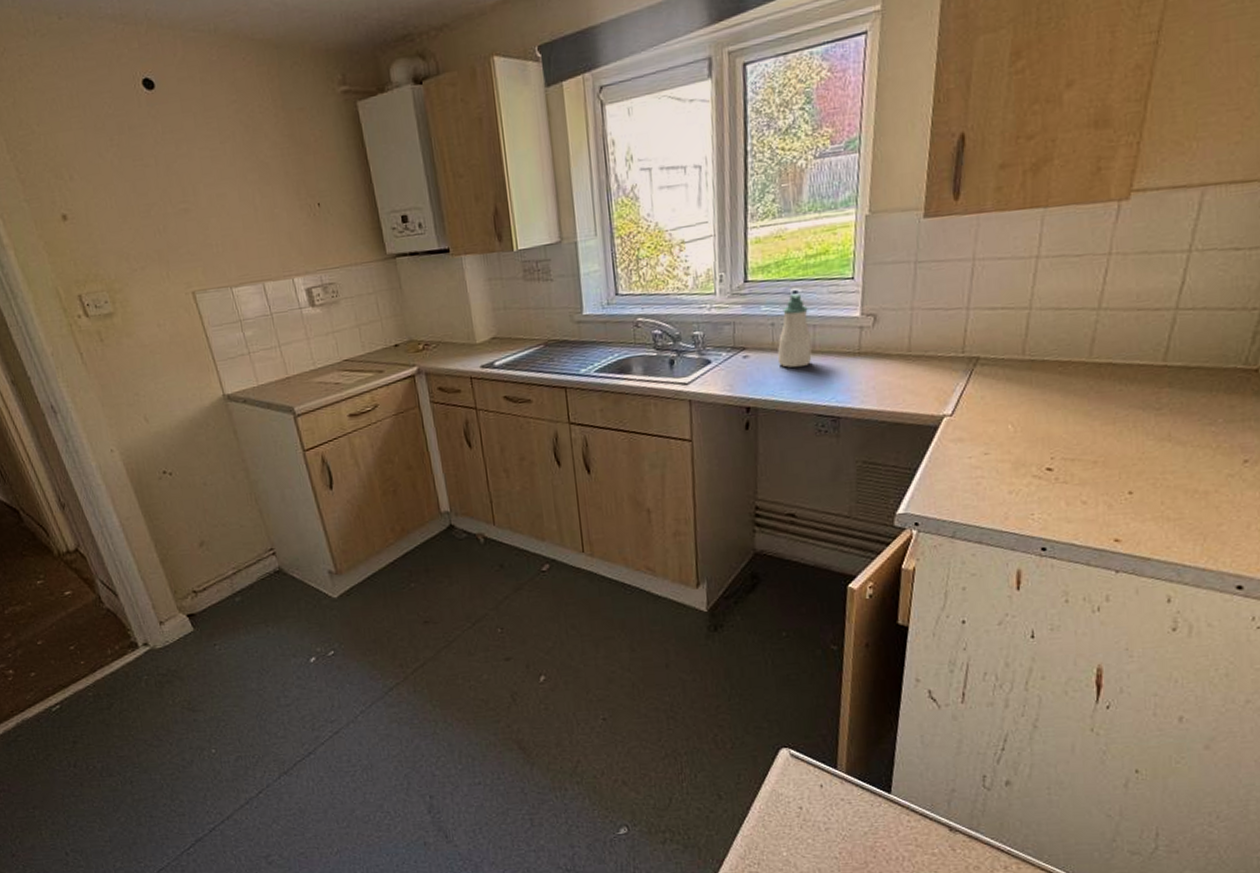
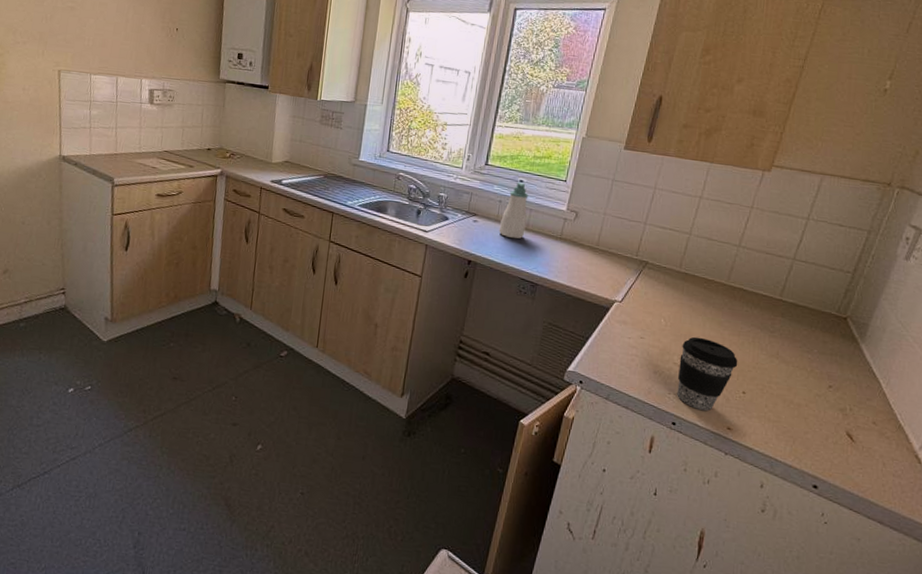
coffee cup: none [1039,436,1118,526] -> present [677,336,738,411]

